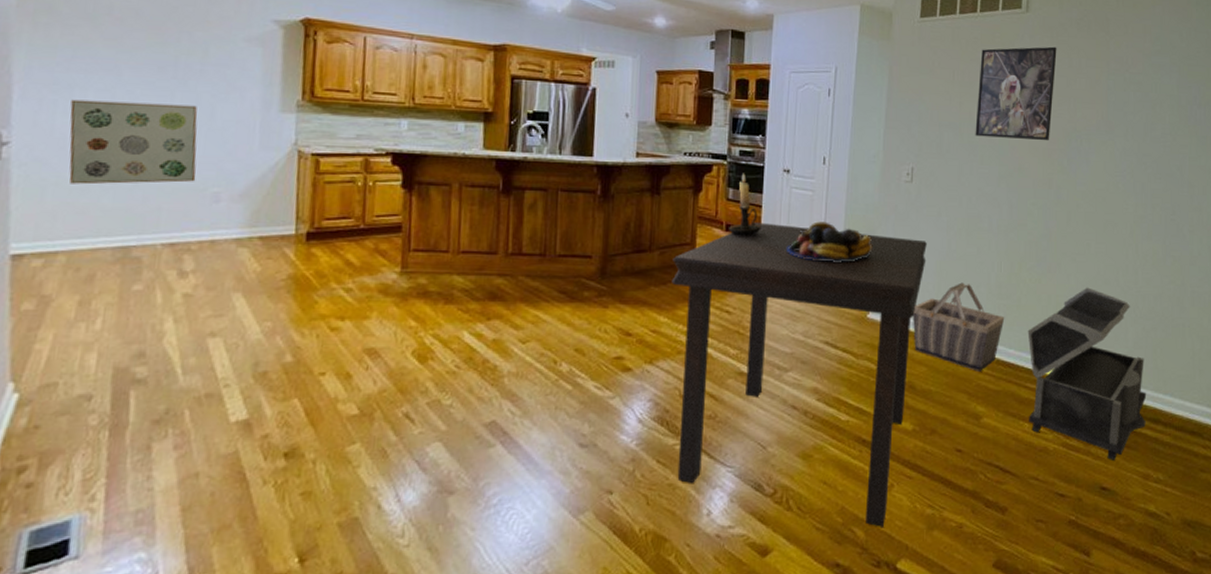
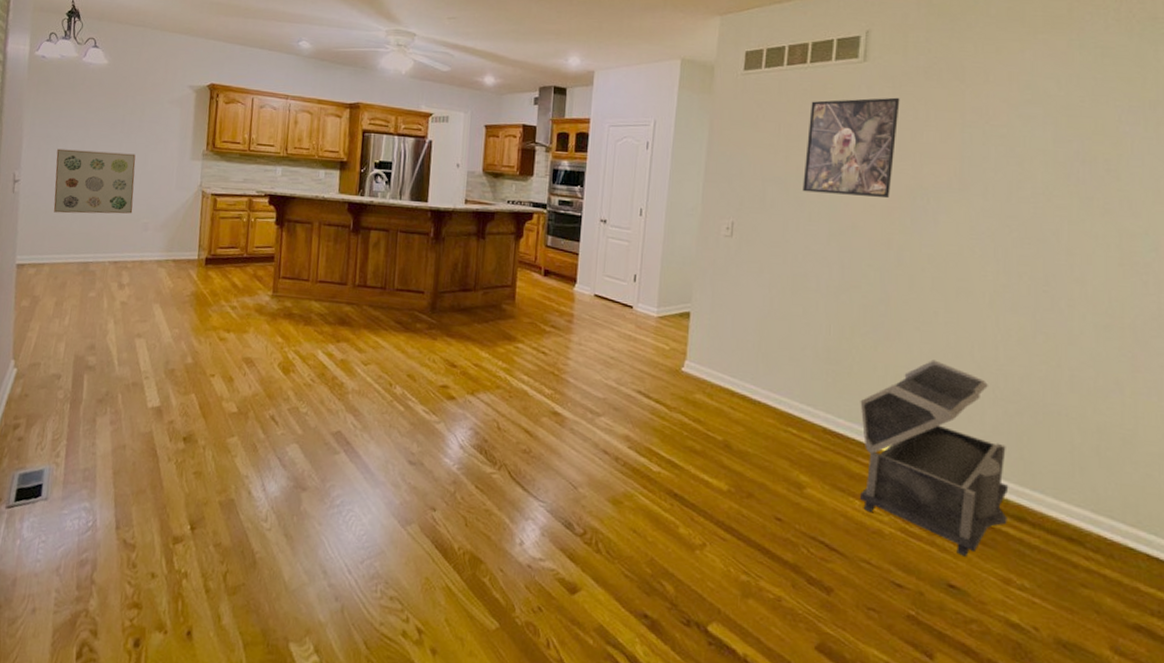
dining table: present [671,222,927,527] -> none [493,269,747,586]
candle holder: present [729,173,761,235] -> none [547,221,578,281]
fruit bowl: present [787,221,873,262] -> none [602,271,689,314]
basket: present [912,282,1005,371] -> none [729,343,834,439]

